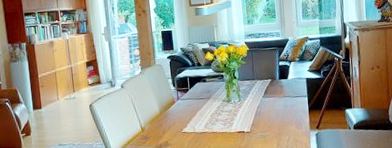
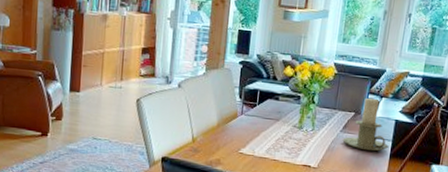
candle holder: none [266,65,306,109] -> present [342,98,389,152]

